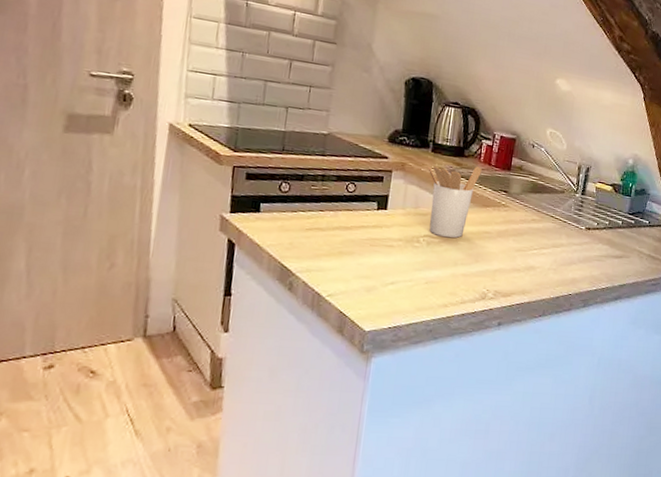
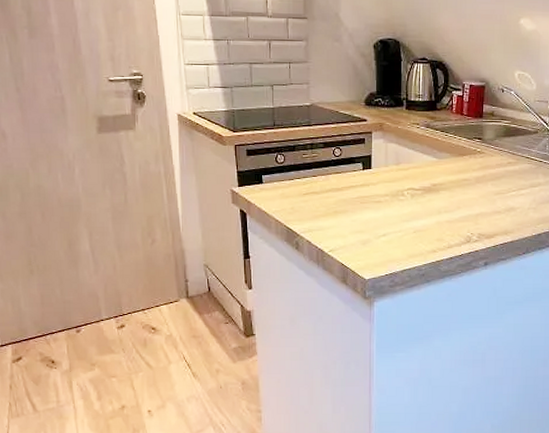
utensil holder: present [428,166,482,238] -> none [404,118,455,189]

